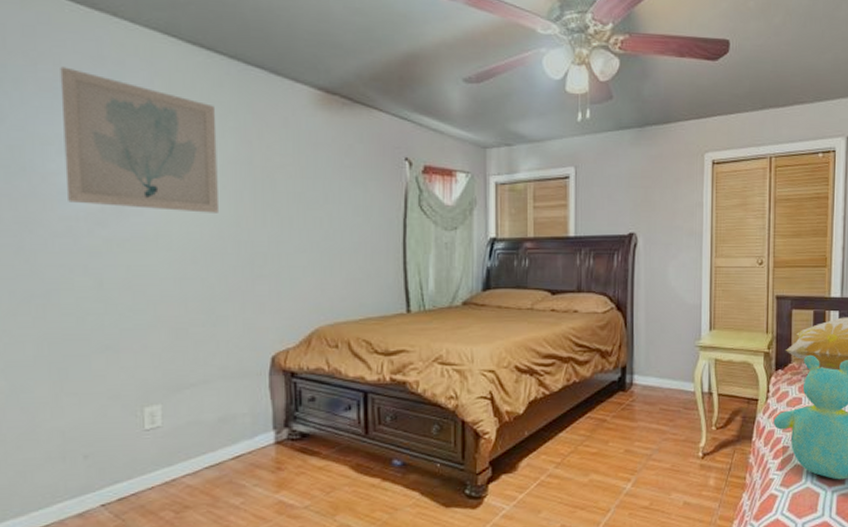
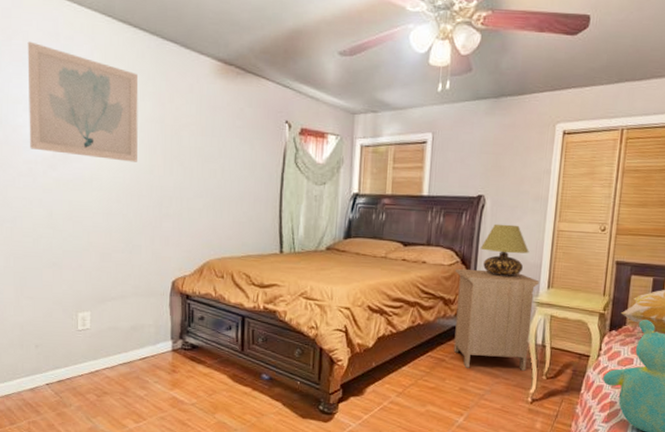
nightstand: none [610,315,700,427] -> present [453,269,539,372]
table lamp: none [635,263,688,320] -> present [480,223,529,276]

